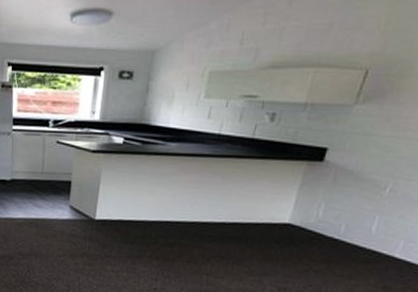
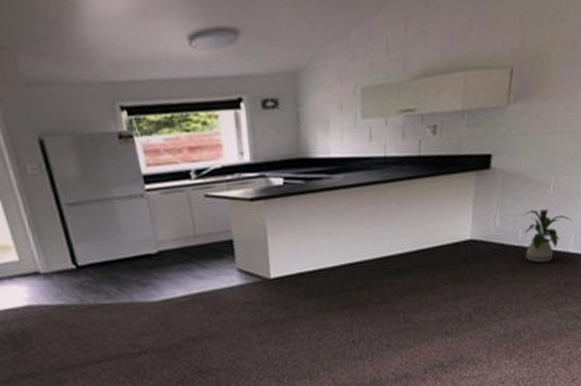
house plant: none [344,208,406,262] -> present [521,209,572,263]

